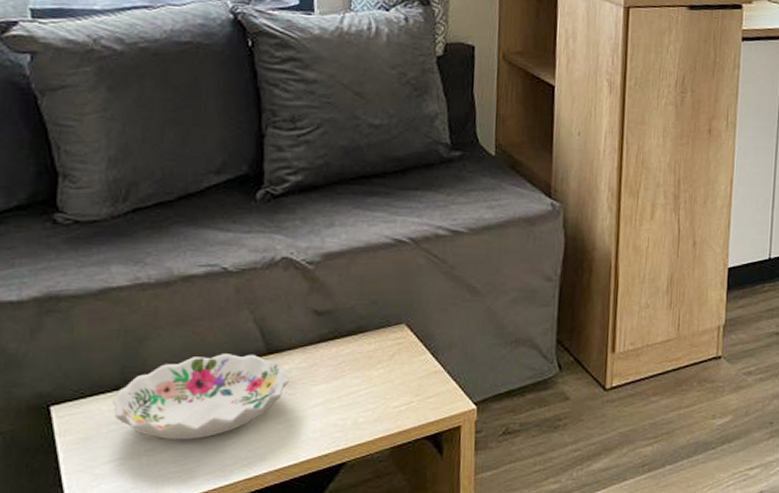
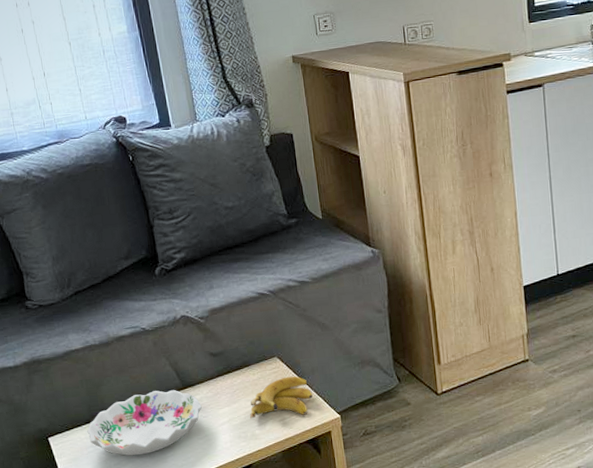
banana: none [353,350,446,403] -> present [249,376,314,420]

